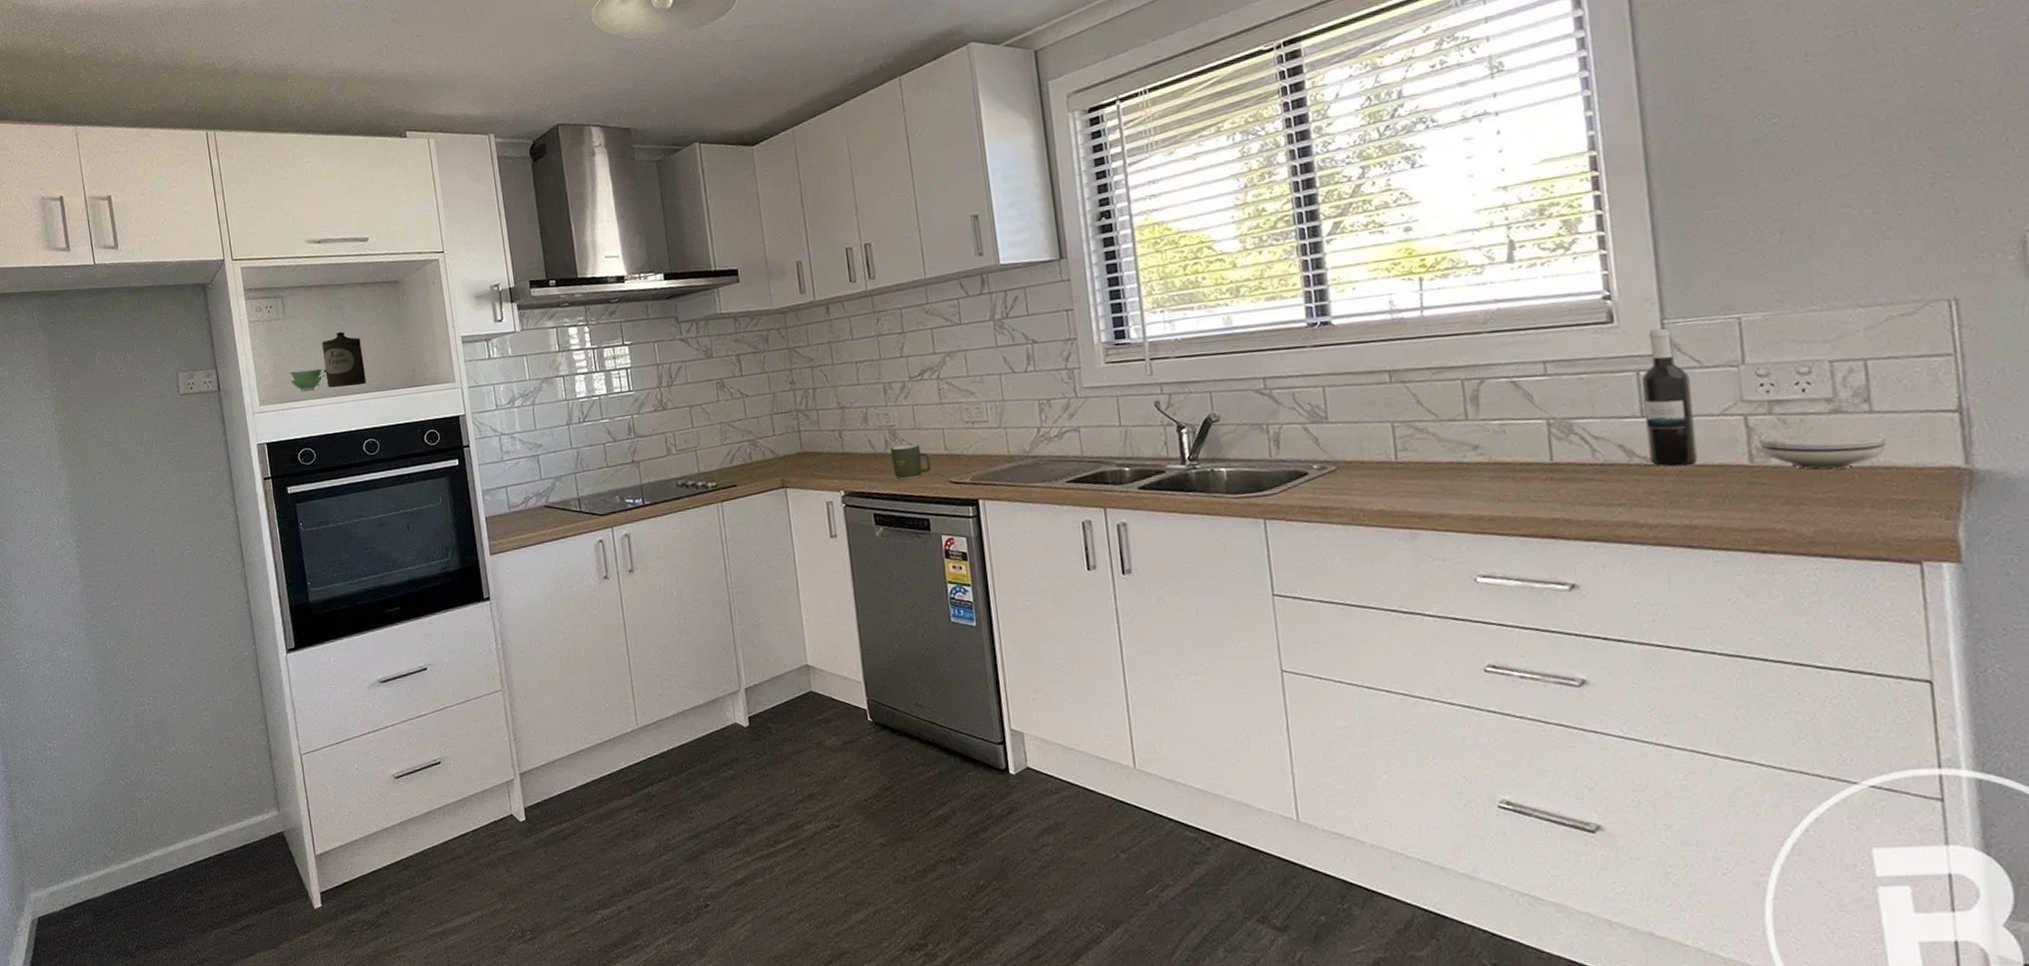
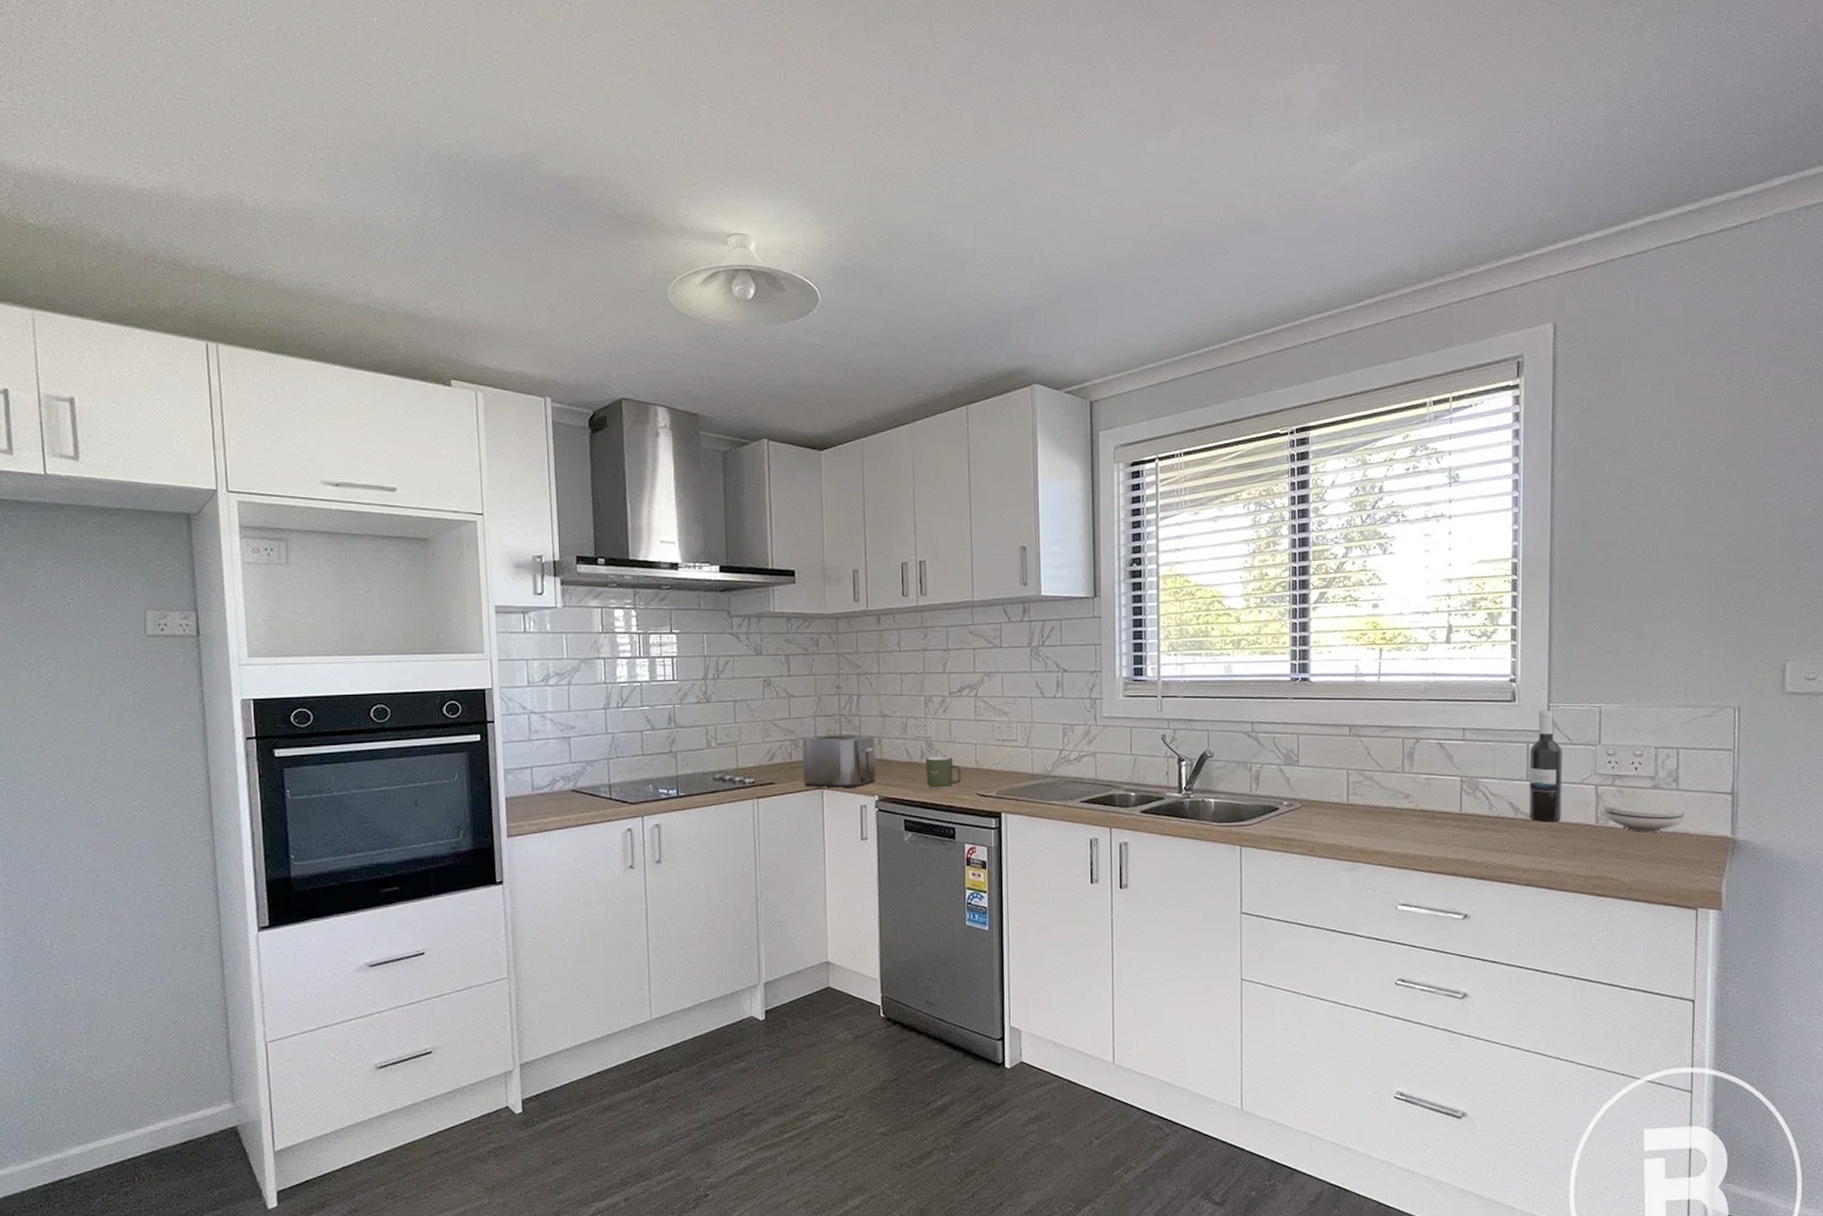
bowl: present [288,369,325,392] -> none [286,623,332,647]
canister: present [322,331,366,388] -> none [331,585,381,647]
toaster: none [760,428,840,486] -> present [802,734,876,789]

